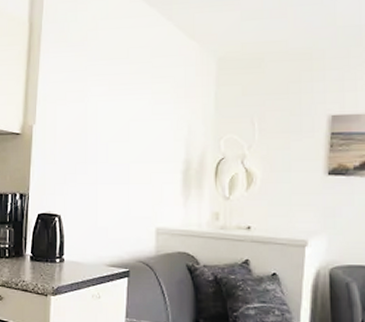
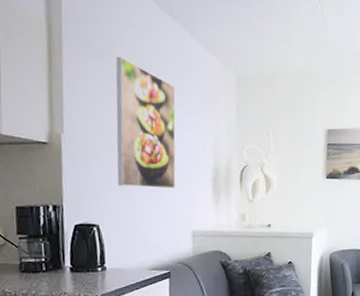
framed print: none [82,48,147,181] -> present [115,57,176,189]

